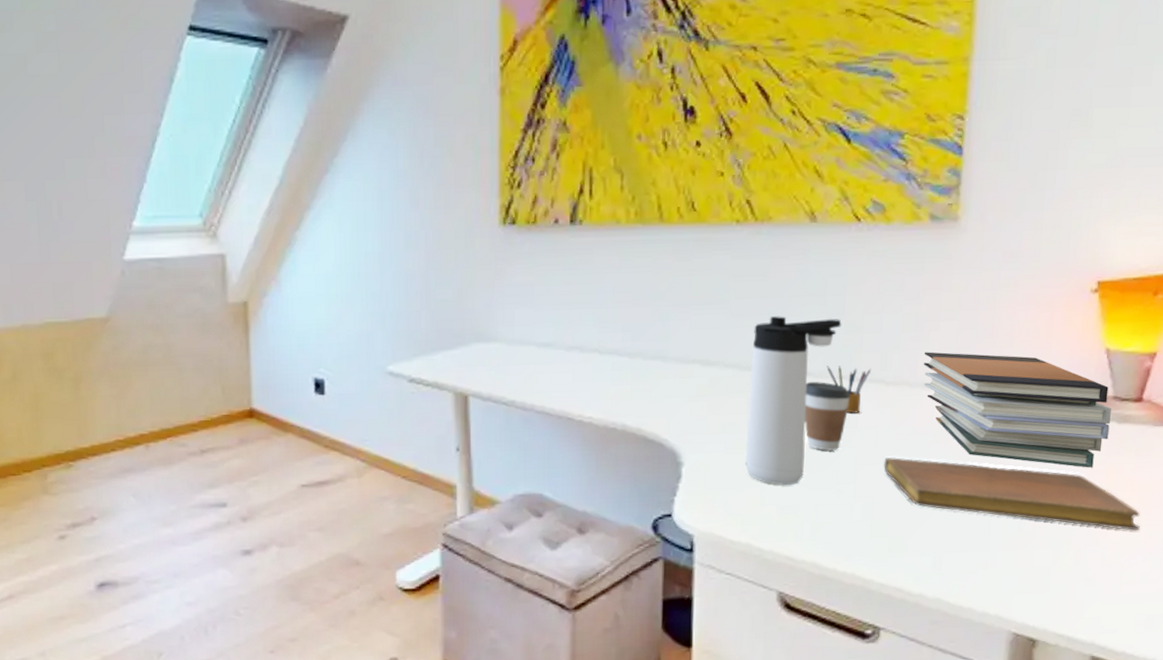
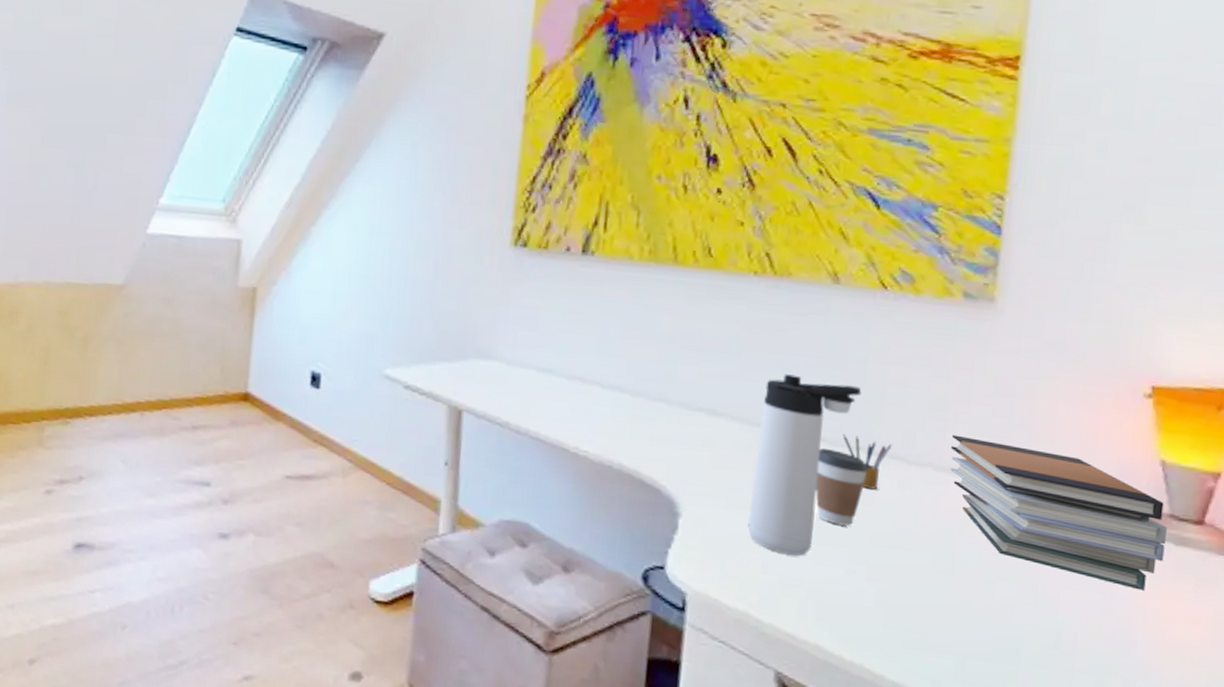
notebook: present [883,457,1140,532] -> none [901,542,1201,672]

